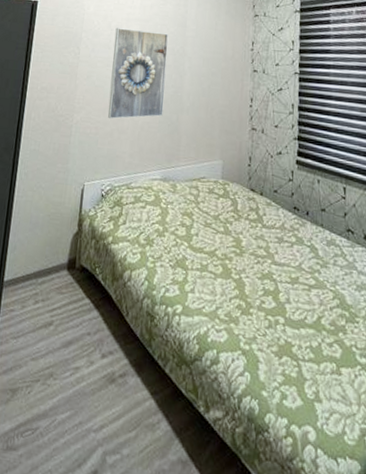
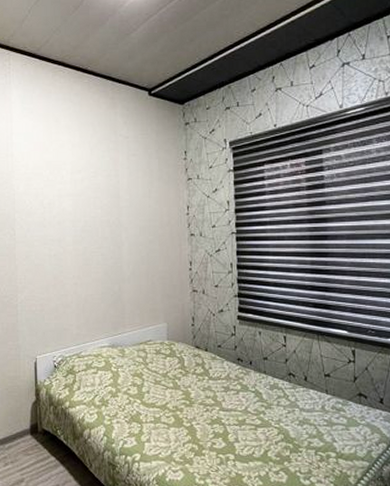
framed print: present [108,28,169,119] -> none [48,205,105,295]

